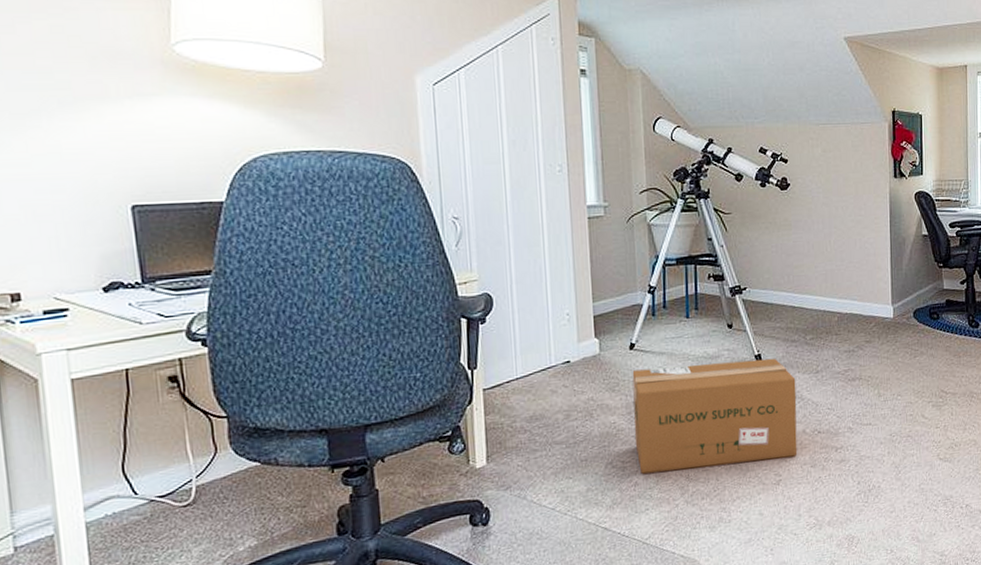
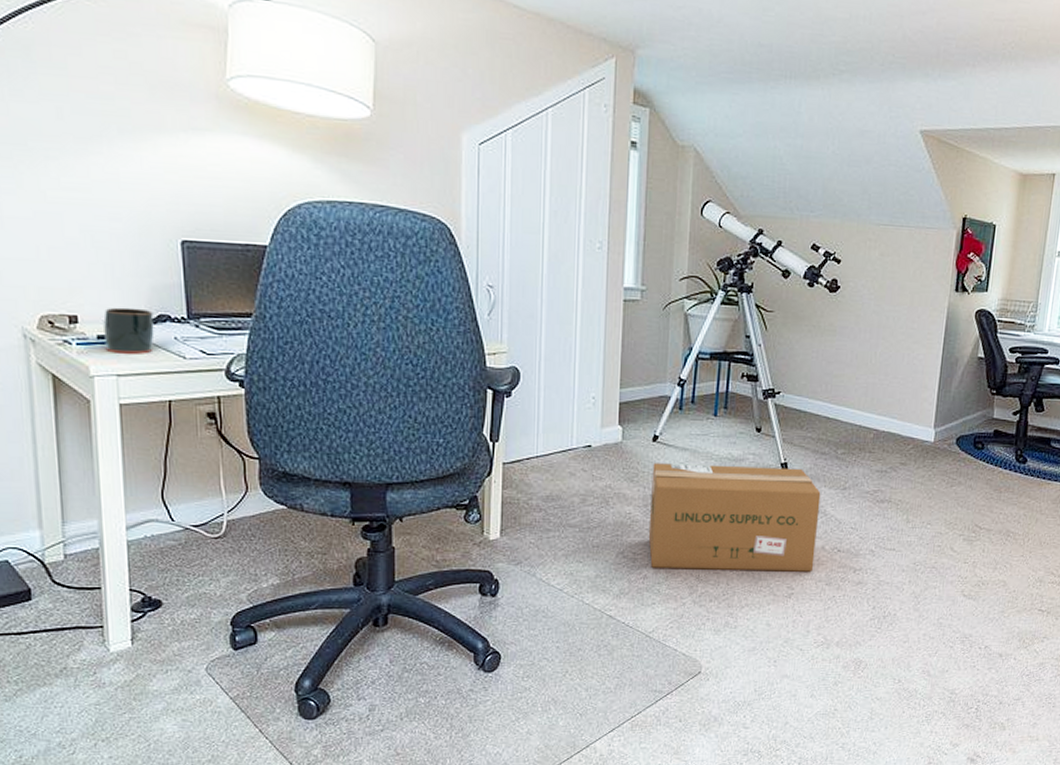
mug: none [49,278,107,327] -> present [103,307,155,354]

